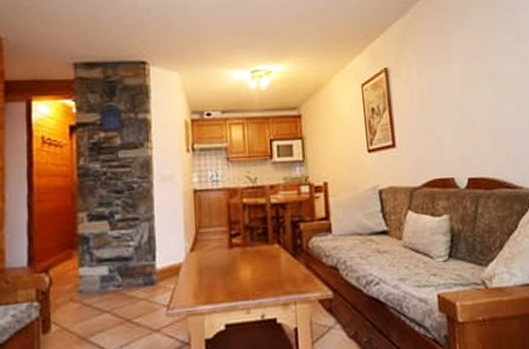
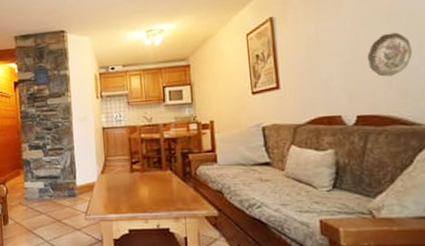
decorative plate: none [474,94,512,138] -> present [367,32,412,77]

